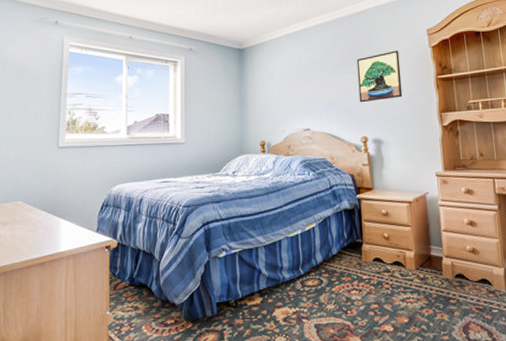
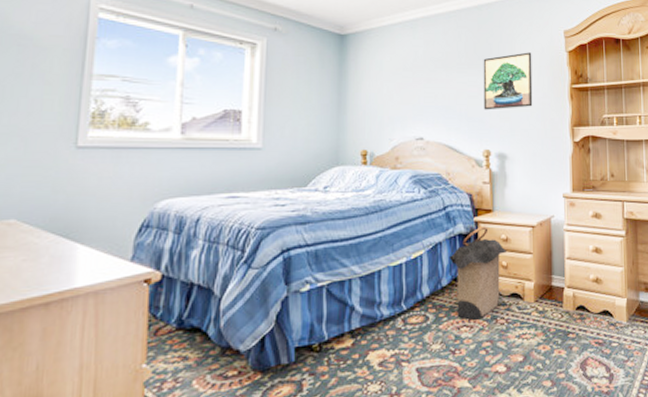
laundry hamper: none [337,203,388,284] -> present [448,226,508,320]

